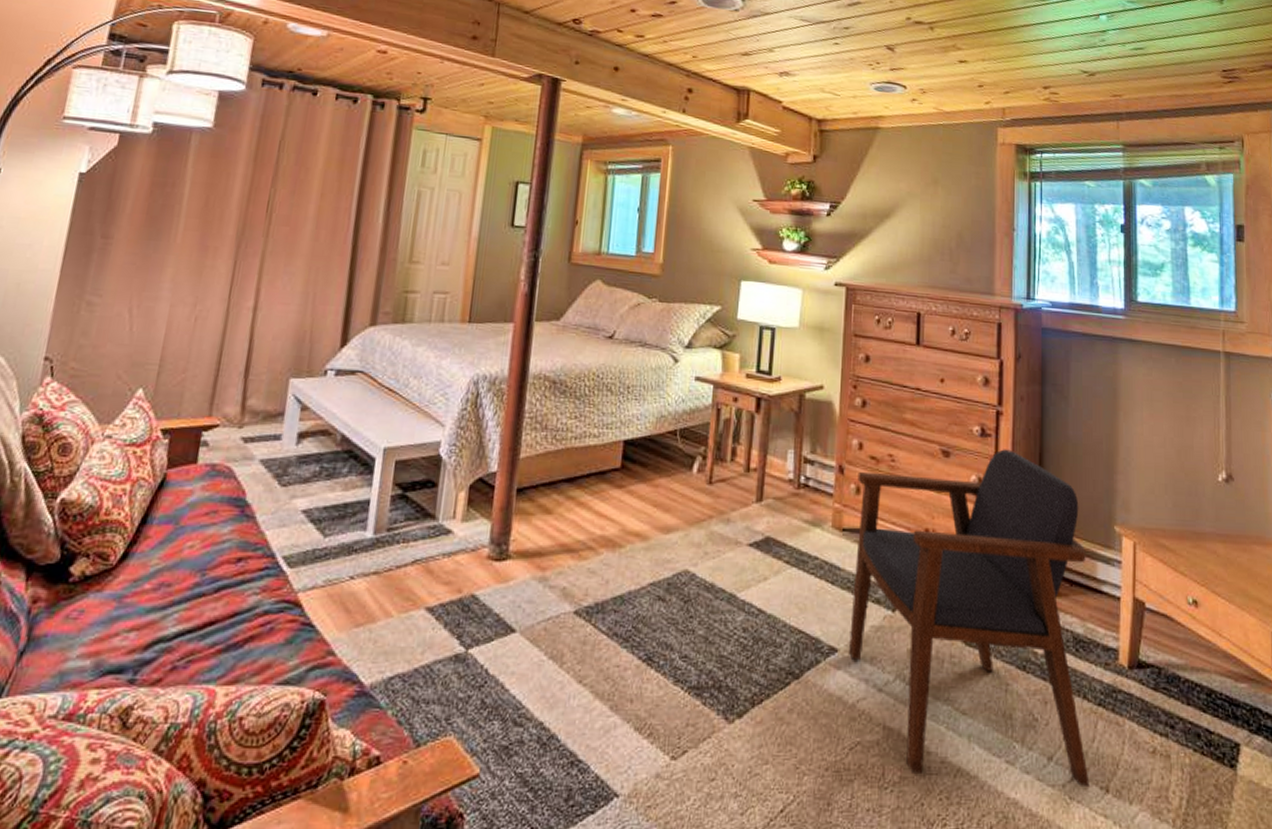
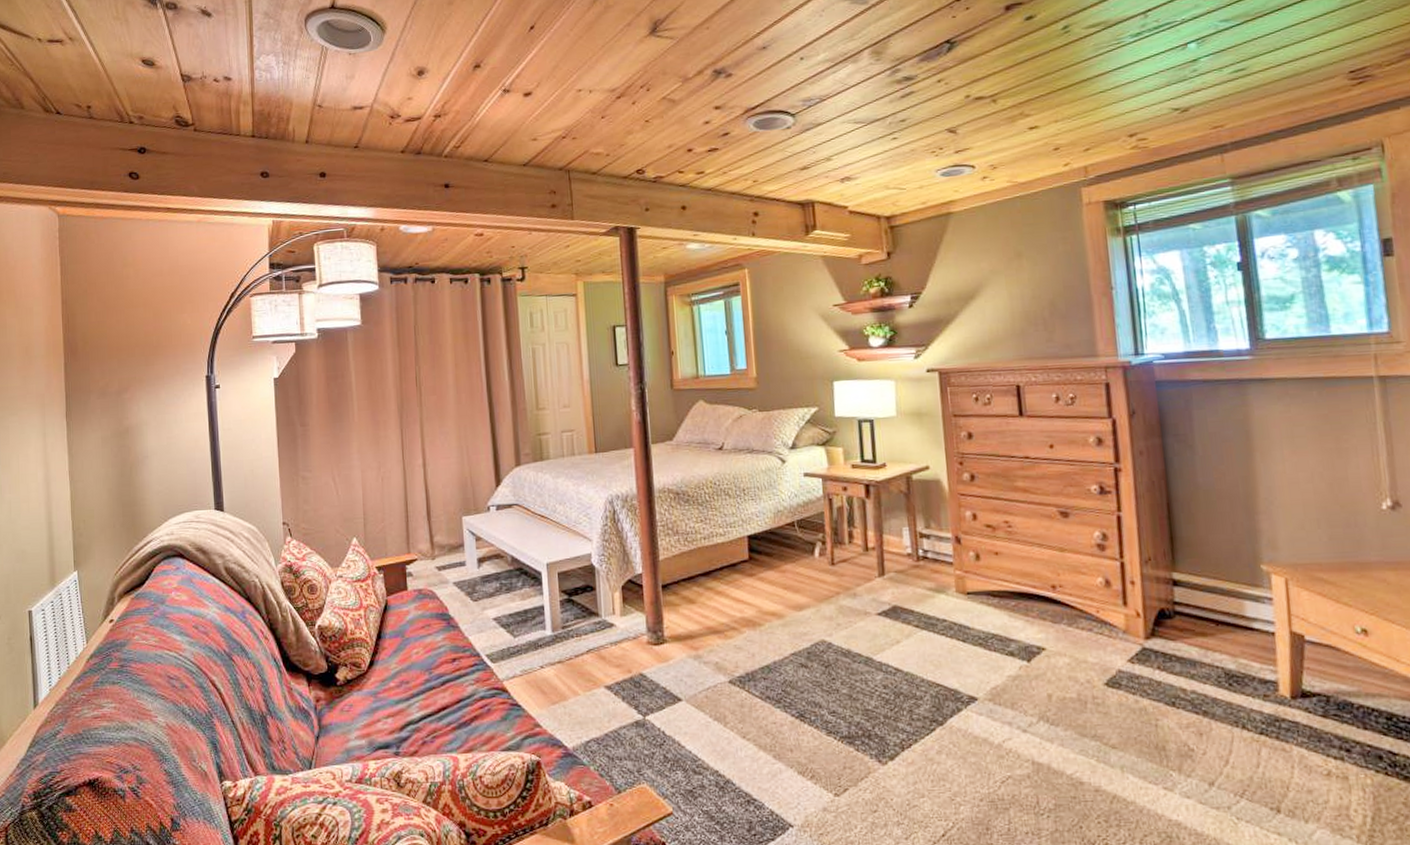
armchair: present [849,449,1090,786] -> none [975,503,1258,808]

